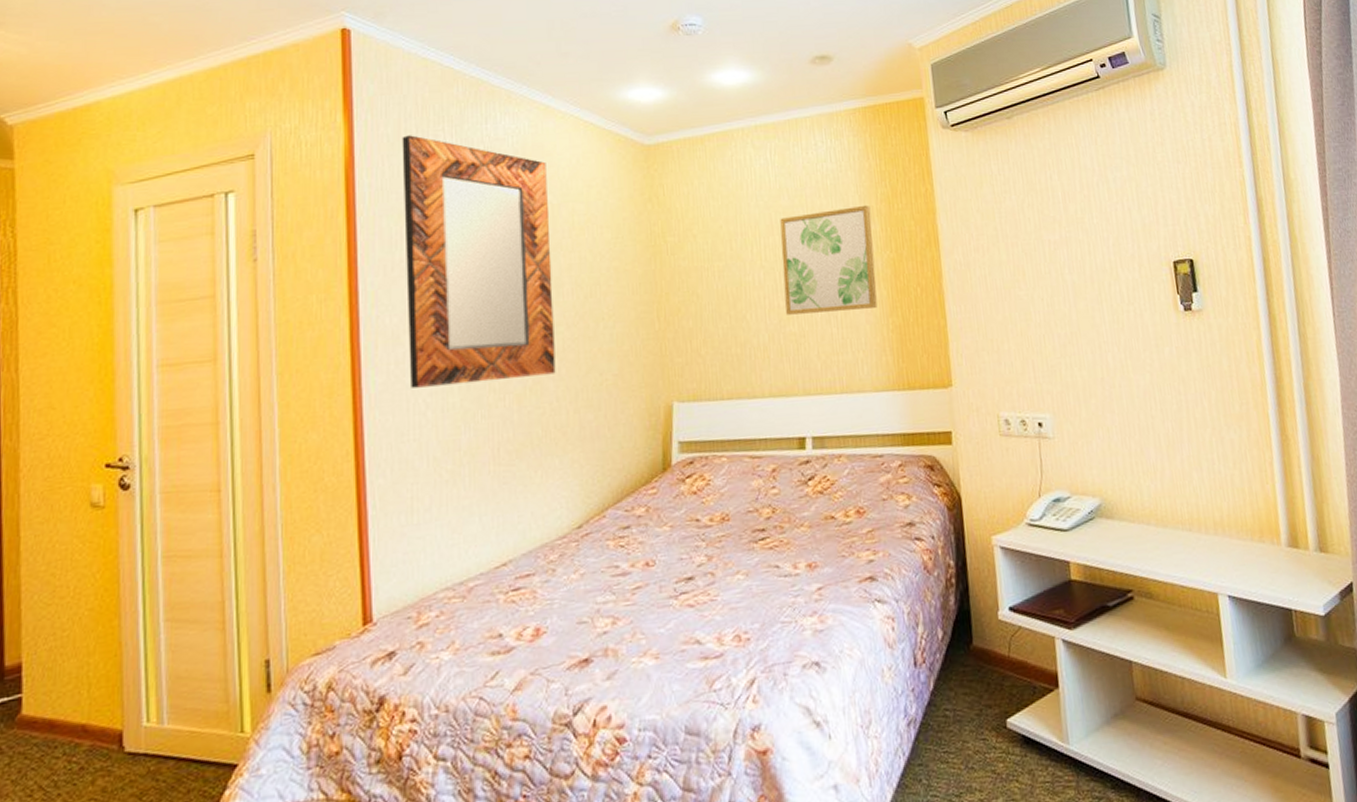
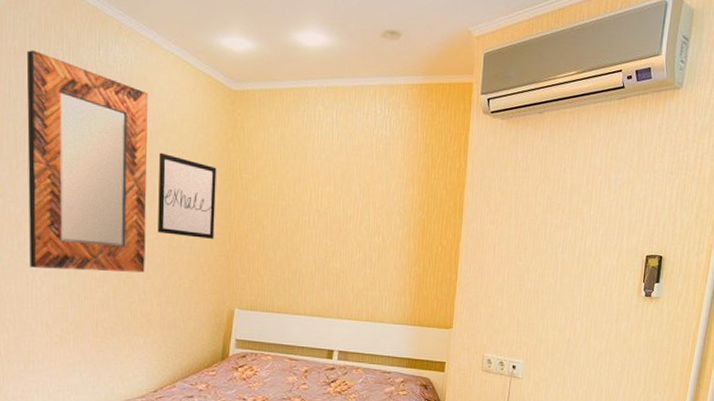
wall art: none [565,227,639,323] -> present [158,152,217,239]
wall art: present [780,204,878,315] -> none [332,170,412,258]

